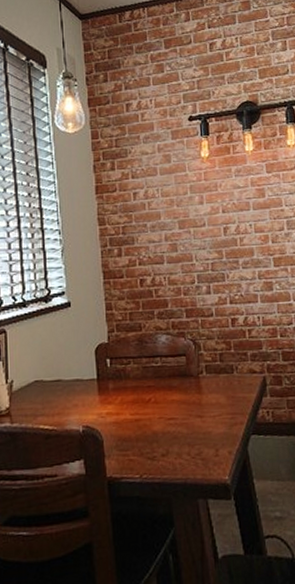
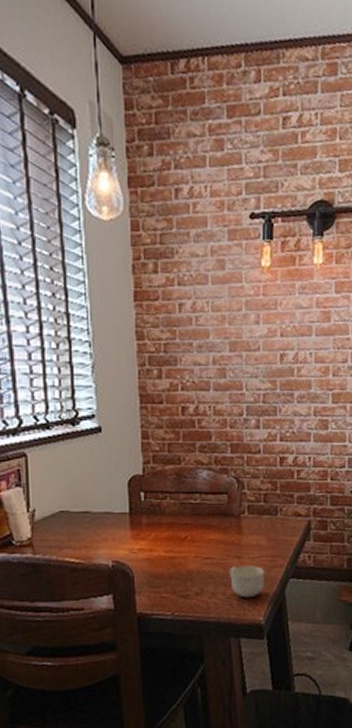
cup: none [192,424,227,457] -> present [229,566,264,598]

